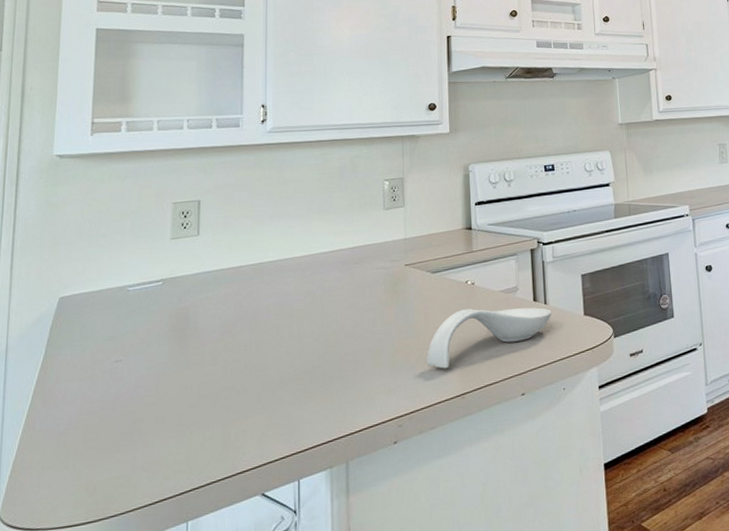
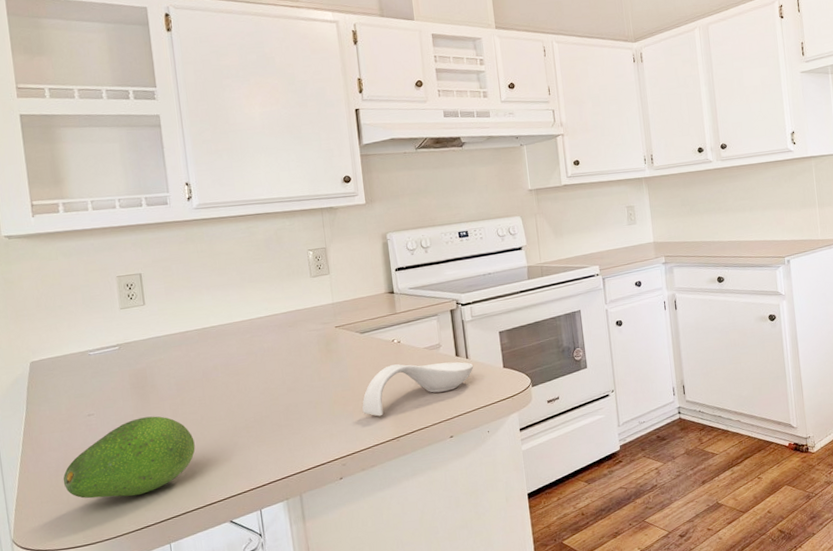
fruit: none [72,364,233,464] -> present [63,416,195,499]

